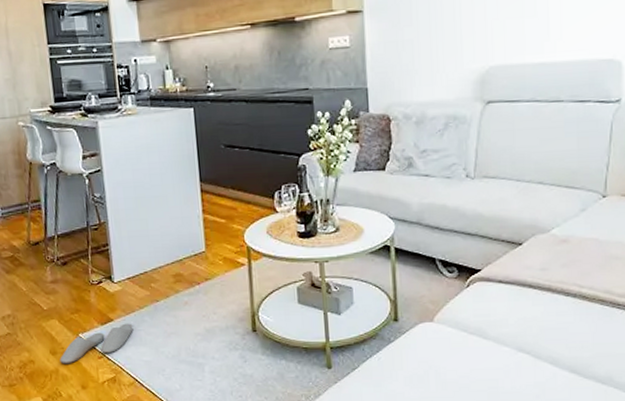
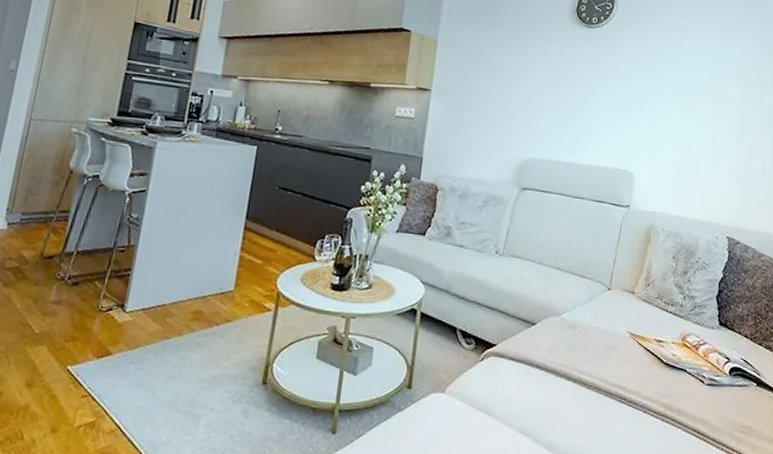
slippers: present [60,323,133,364] -> none [34,359,133,401]

